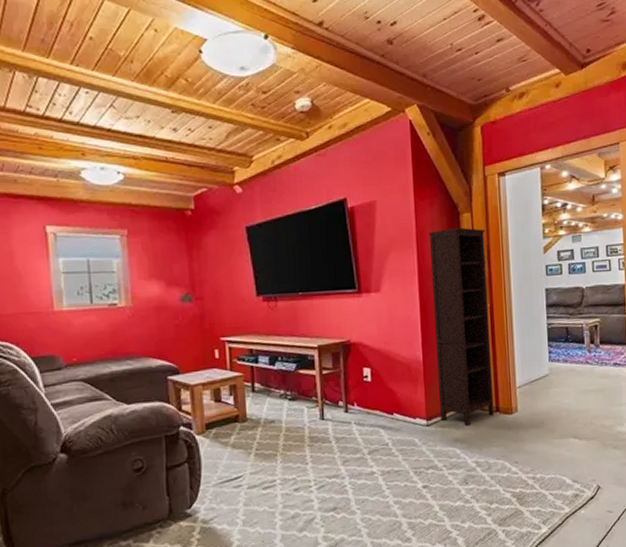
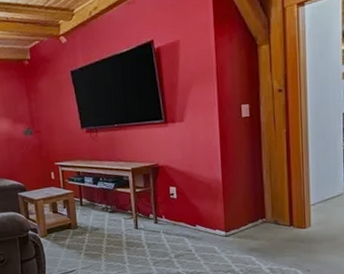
bookcase: present [428,227,494,427] -> none [228,59,288,238]

